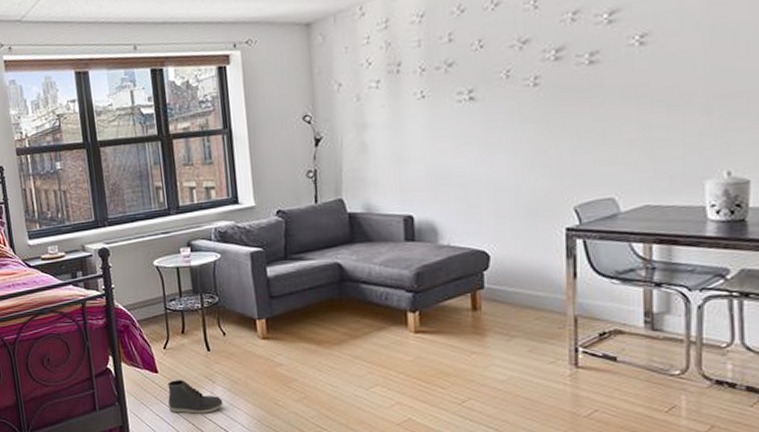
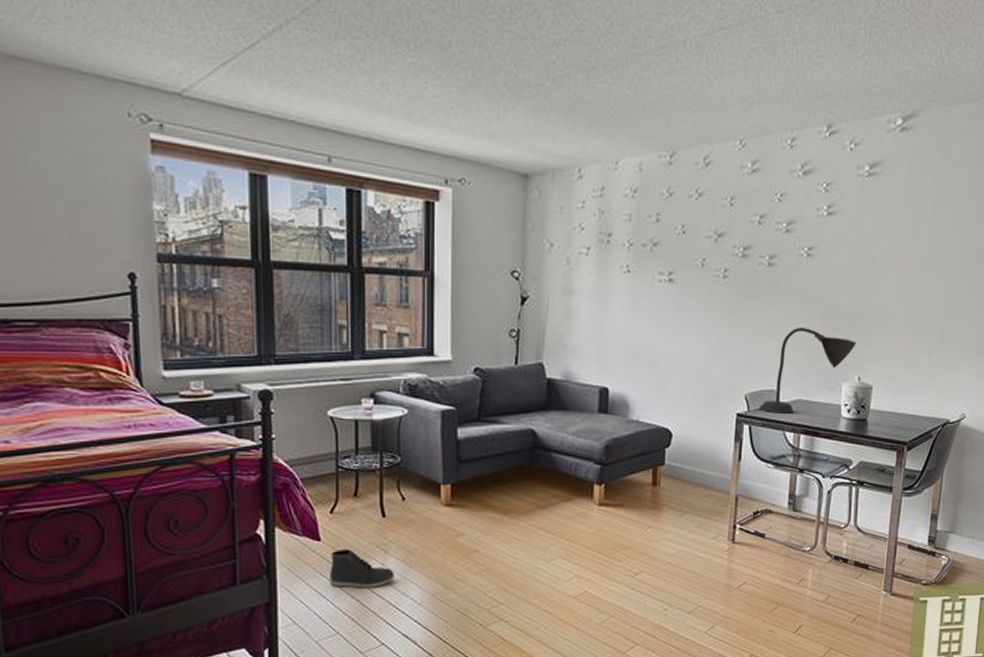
desk lamp: none [594,124,721,224] -> present [759,326,857,414]

